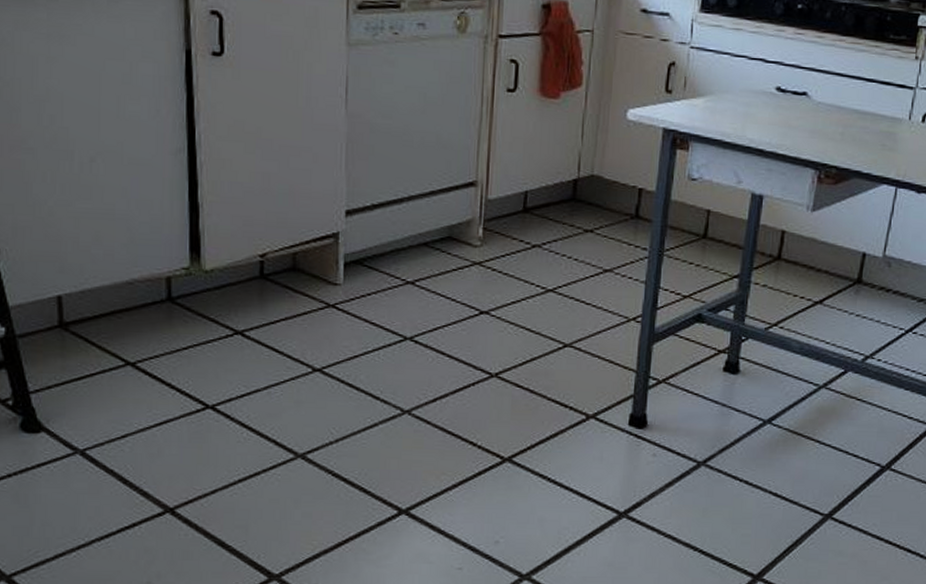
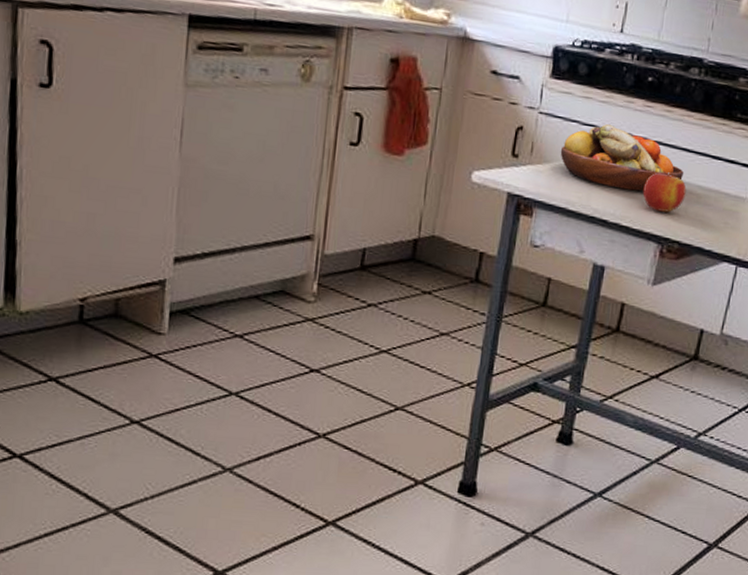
fruit bowl: none [713,54,839,119] -> present [560,124,684,192]
apple: none [798,98,842,138] -> present [643,172,686,213]

